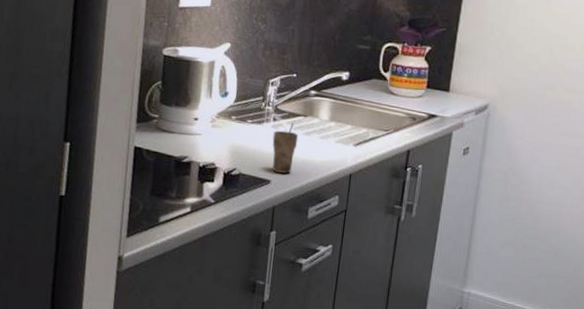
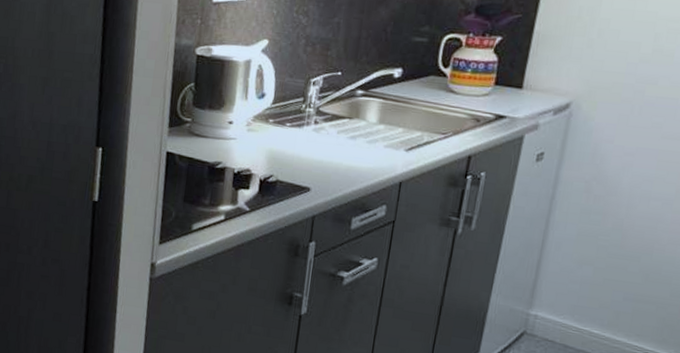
cup: present [272,123,299,174] -> none [312,126,343,181]

